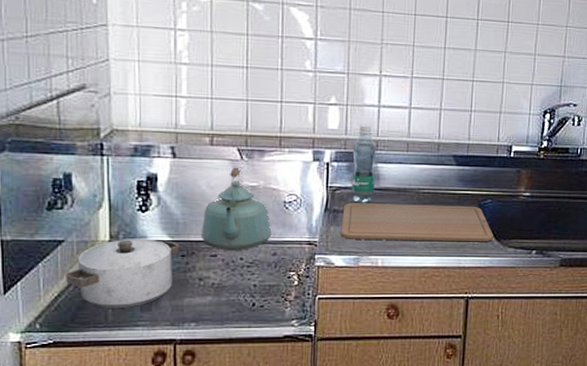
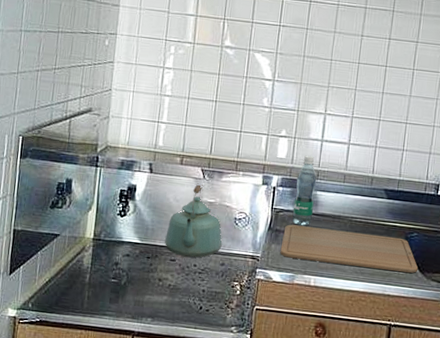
cooking pot: present [66,238,180,308] -> none [56,238,147,298]

